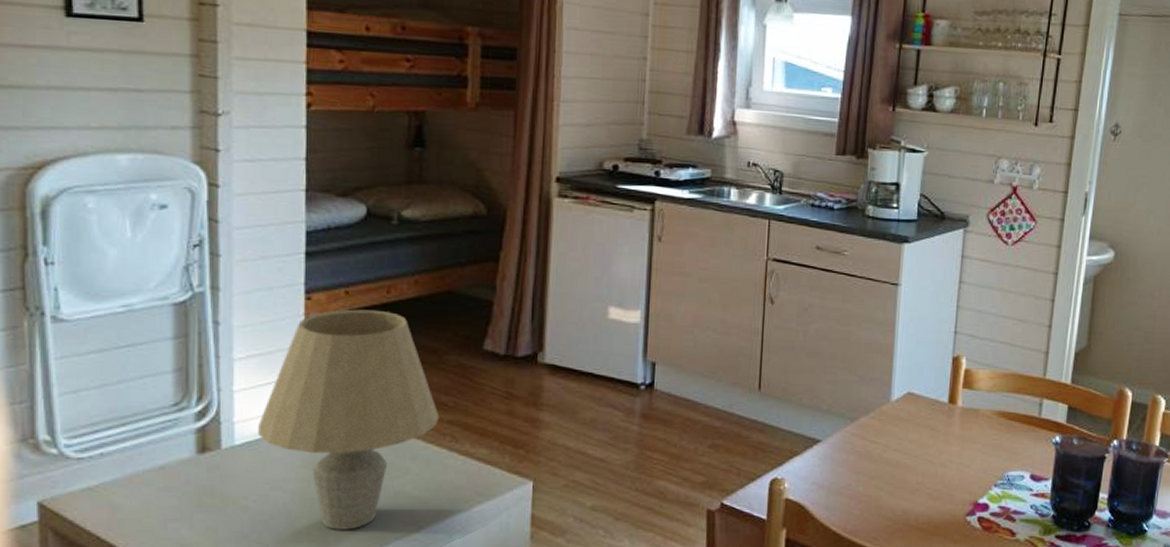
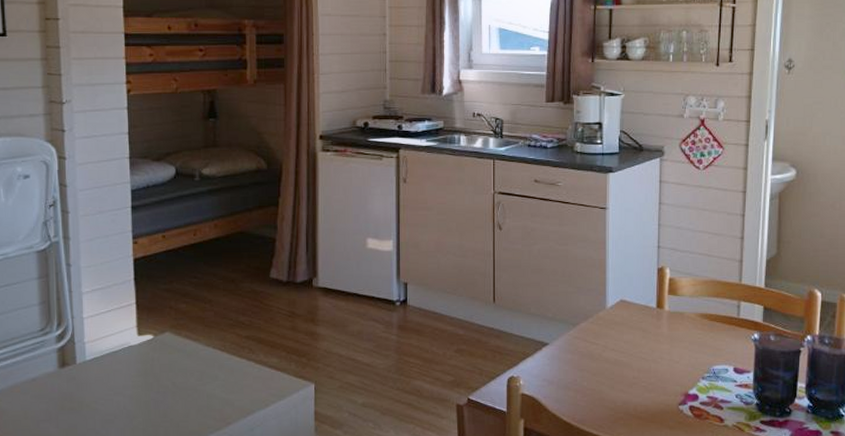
table lamp: present [258,309,440,530] -> none [103,249,239,426]

